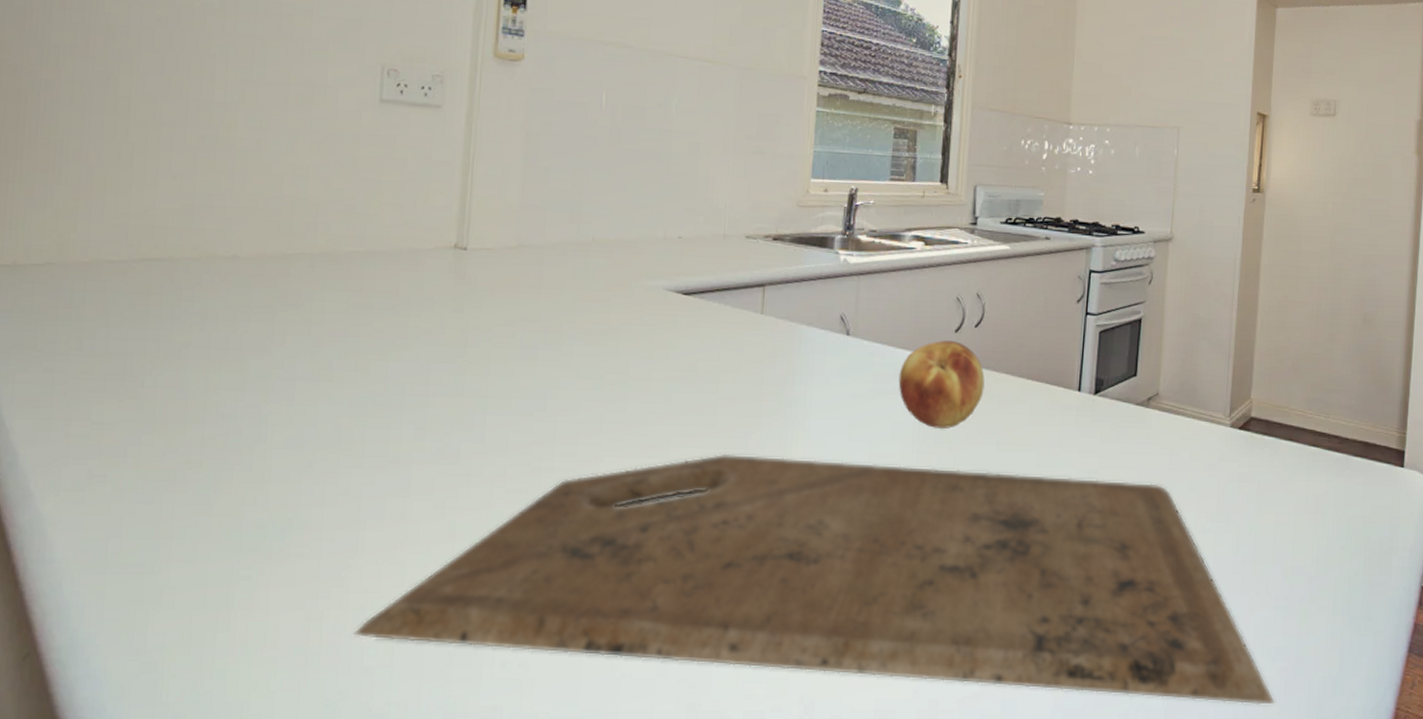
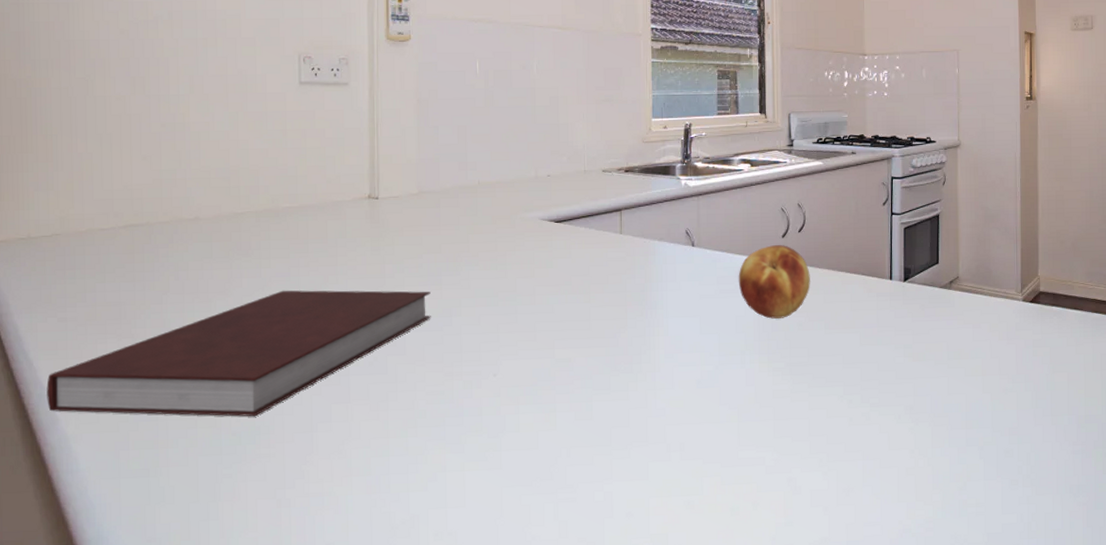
notebook: none [19,353,522,507] -> present [46,290,431,417]
cutting board: present [353,453,1275,705] -> none [315,351,1080,535]

